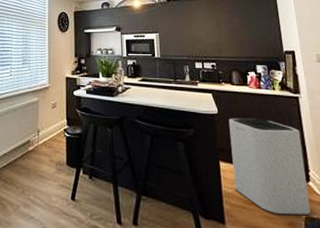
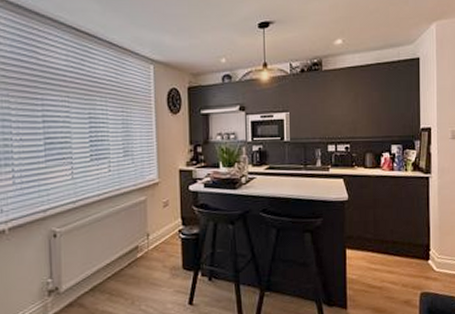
trash can: present [228,118,311,216] -> none [358,202,427,294]

